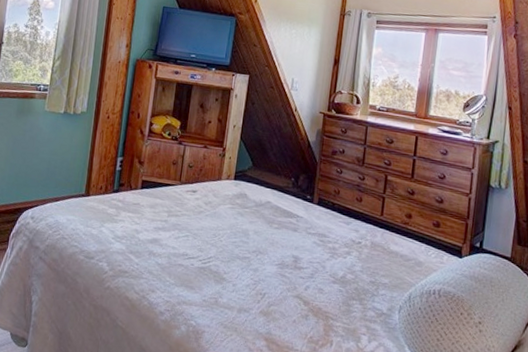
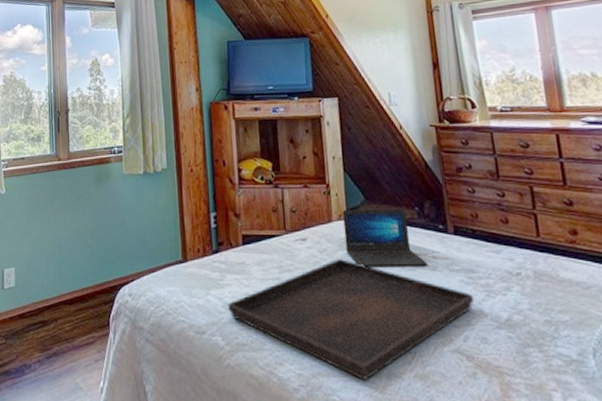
serving tray: none [117,211,321,311] -> present [228,259,475,380]
laptop: none [227,172,291,227] -> present [342,208,428,266]

